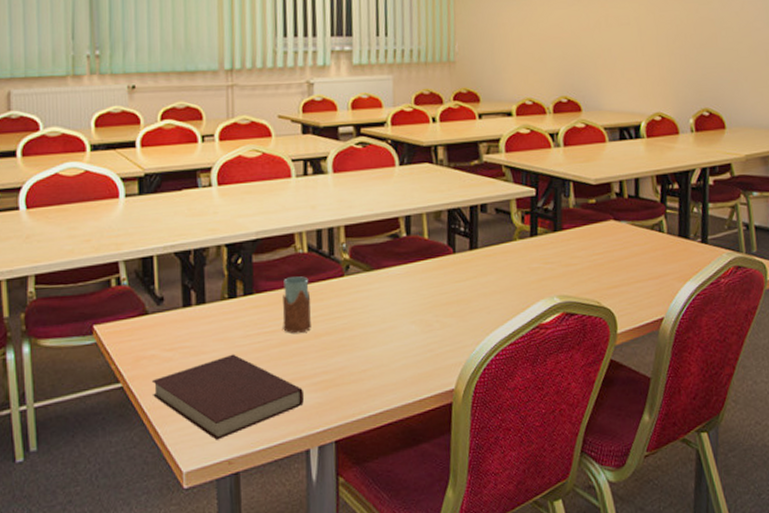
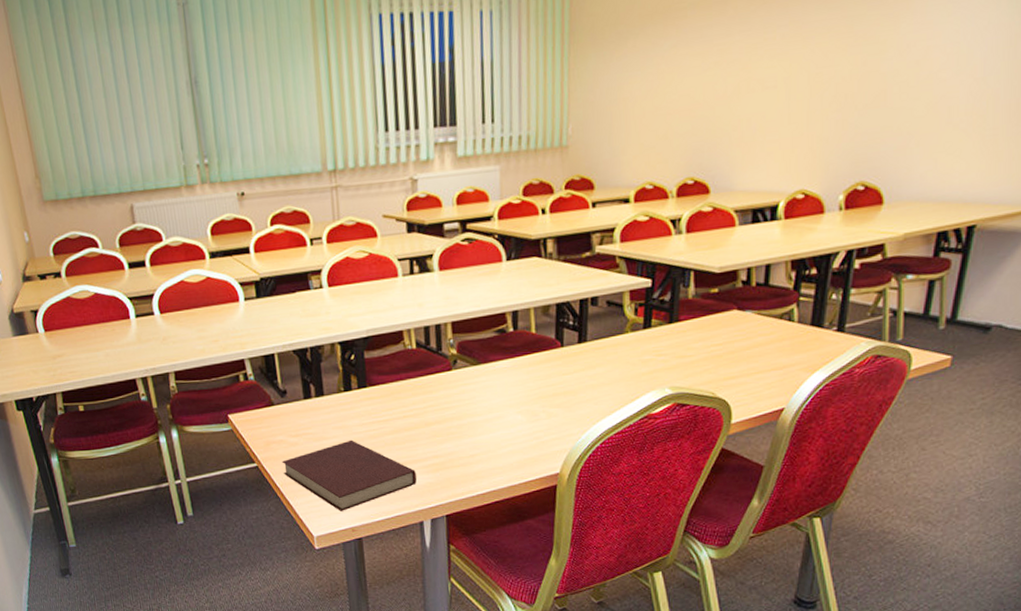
drinking glass: present [282,276,311,334] -> none [394,370,422,423]

